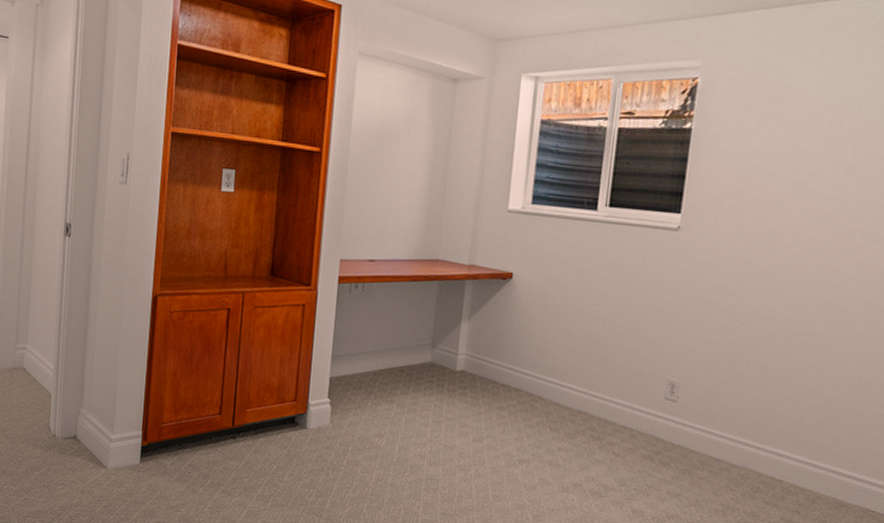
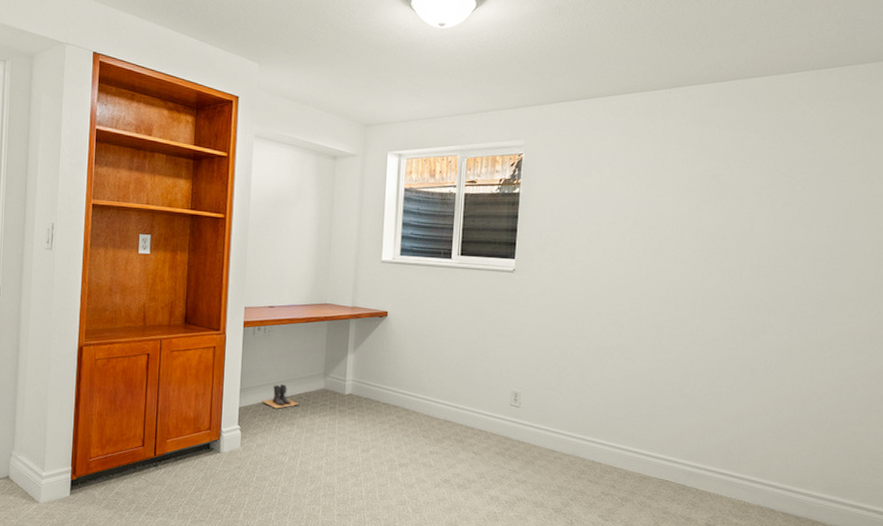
boots: none [356,353,401,383] -> present [262,384,300,409]

